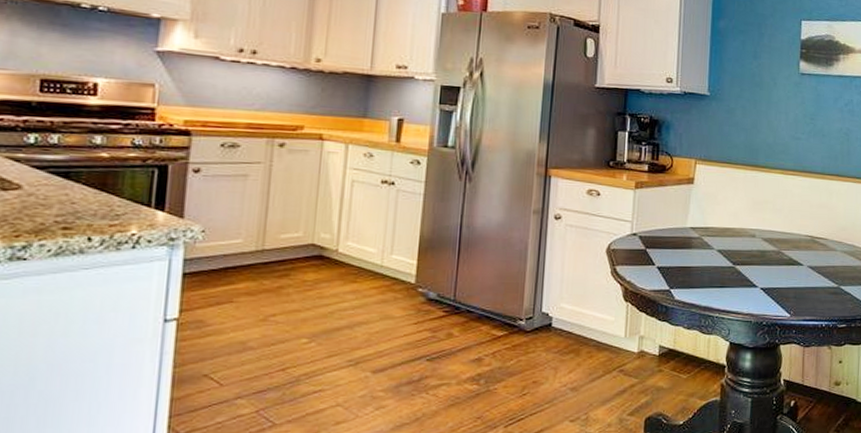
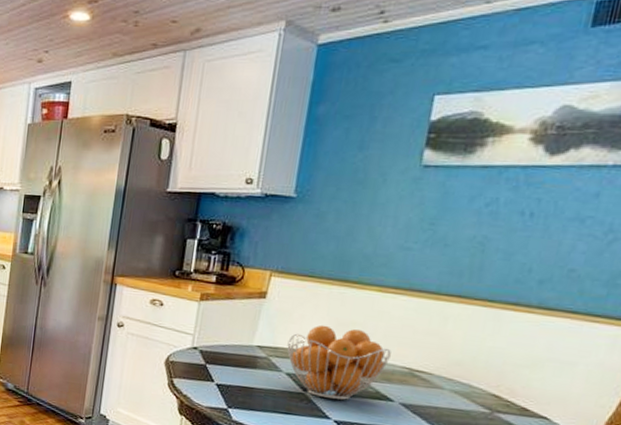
fruit basket: none [716,204,796,269] -> present [287,325,392,400]

